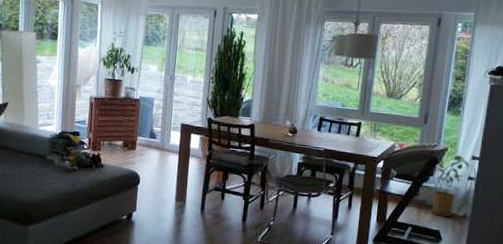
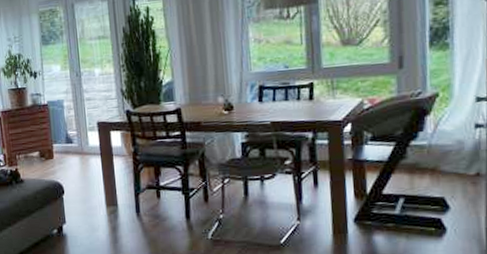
house plant: present [431,155,471,217] -> none [422,99,476,180]

